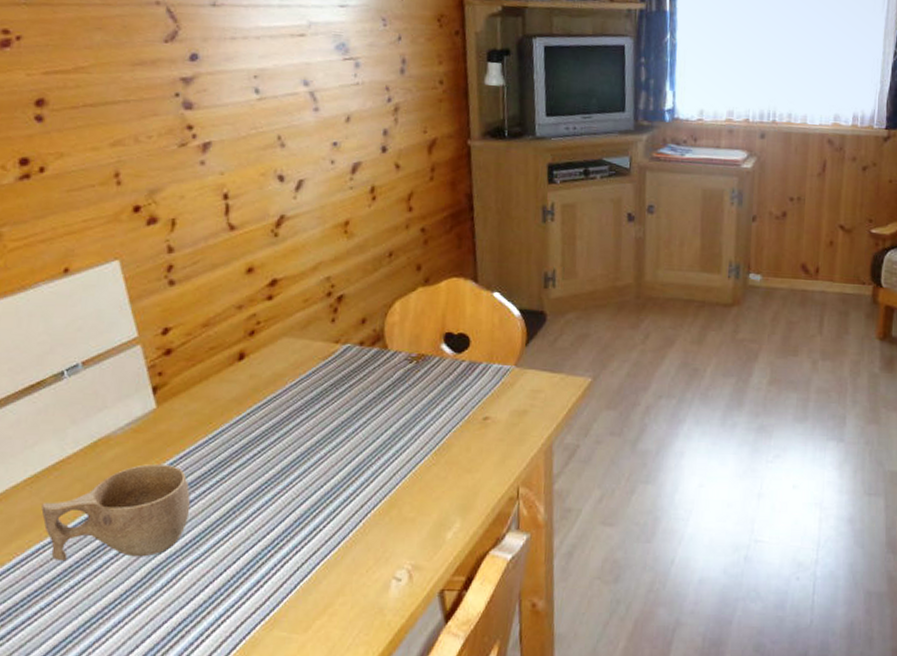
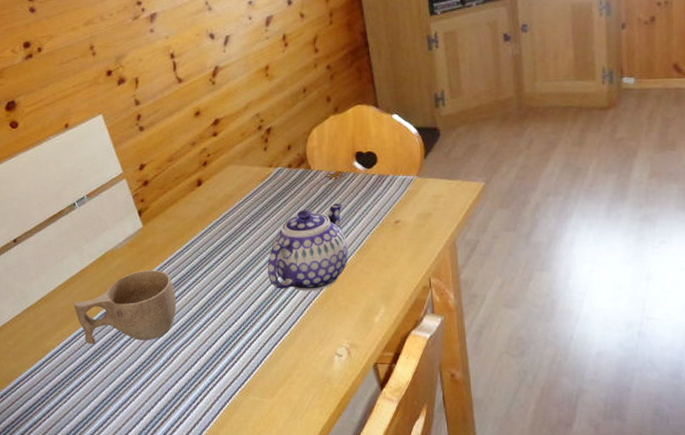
teapot: none [317,393,423,499] -> present [267,204,348,292]

